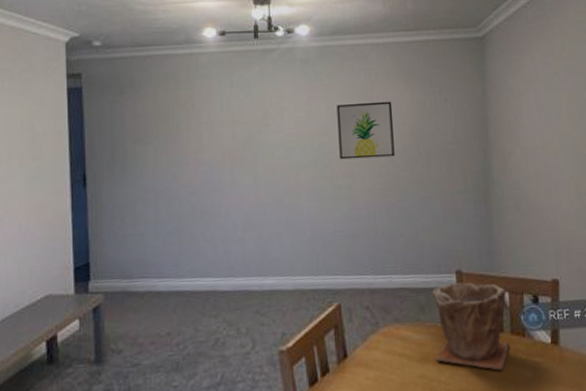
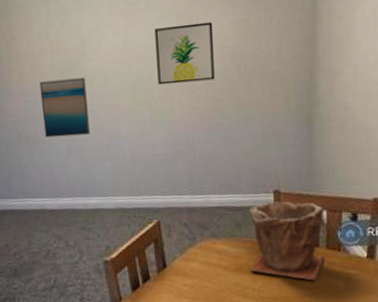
wall art: none [218,149,269,211] -> present [39,77,90,138]

